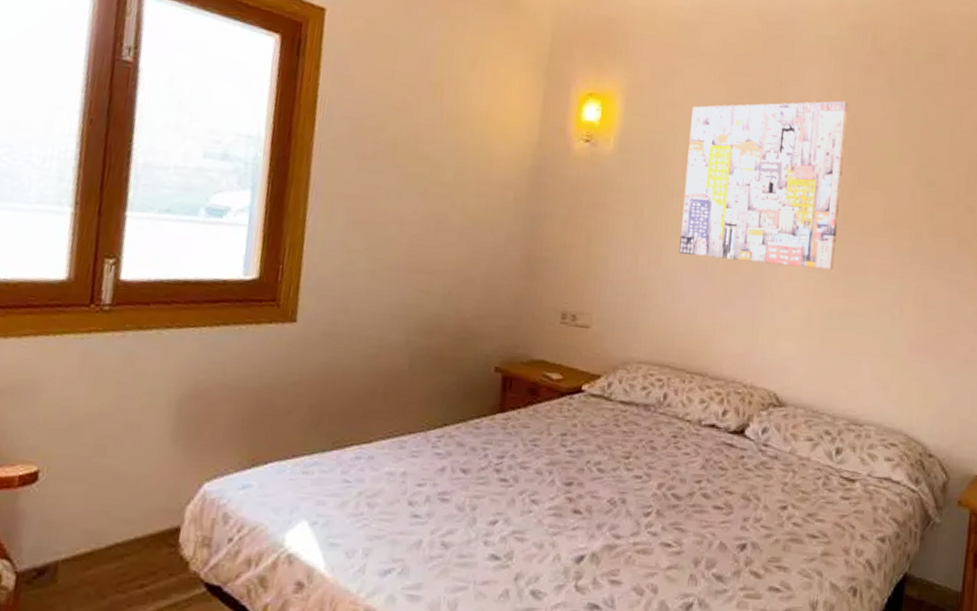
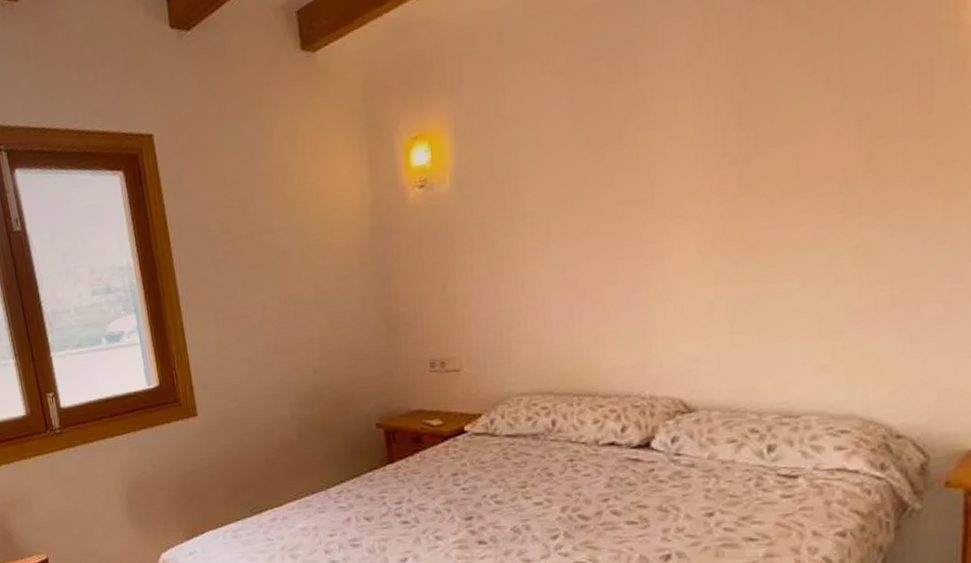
wall art: present [679,100,849,270] -> none [531,50,736,276]

